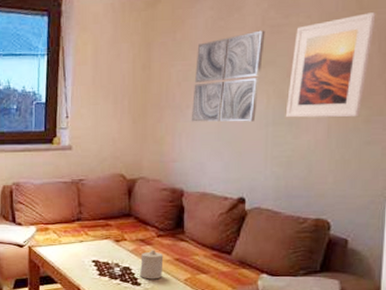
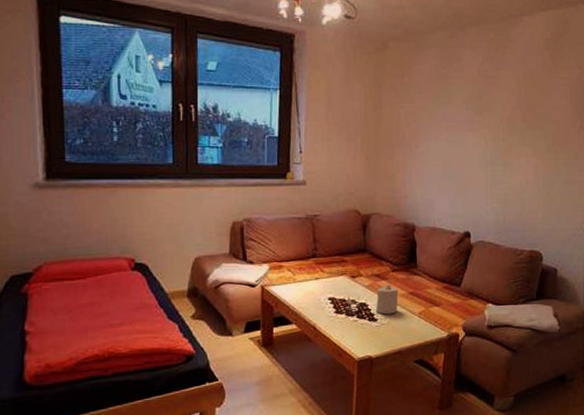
wall art: present [191,30,265,122] -> none [419,80,481,162]
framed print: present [285,12,376,118] -> none [501,72,567,160]

